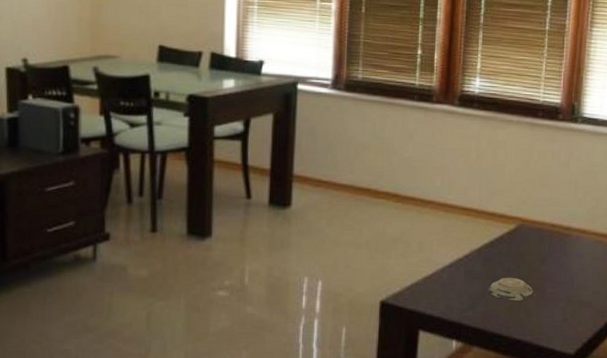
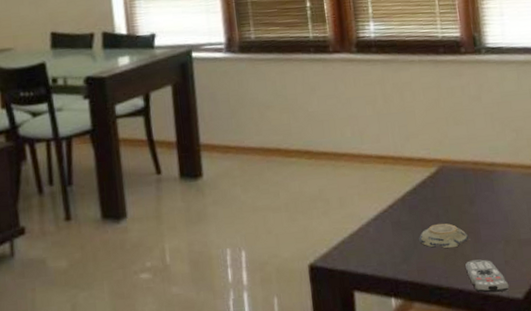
remote control: none [527,314,564,346] -> present [465,259,510,293]

